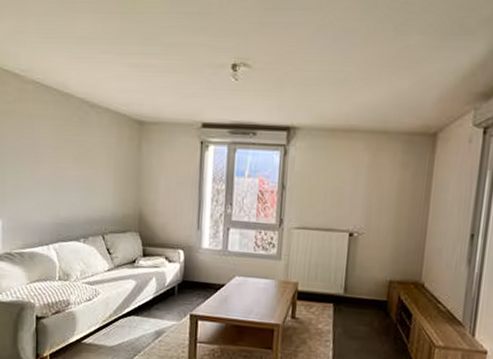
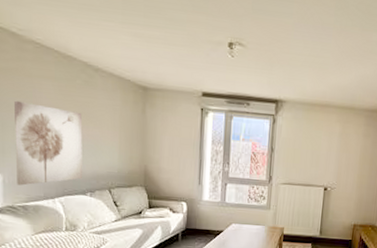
wall art: none [14,143,78,231] -> present [13,100,83,186]

